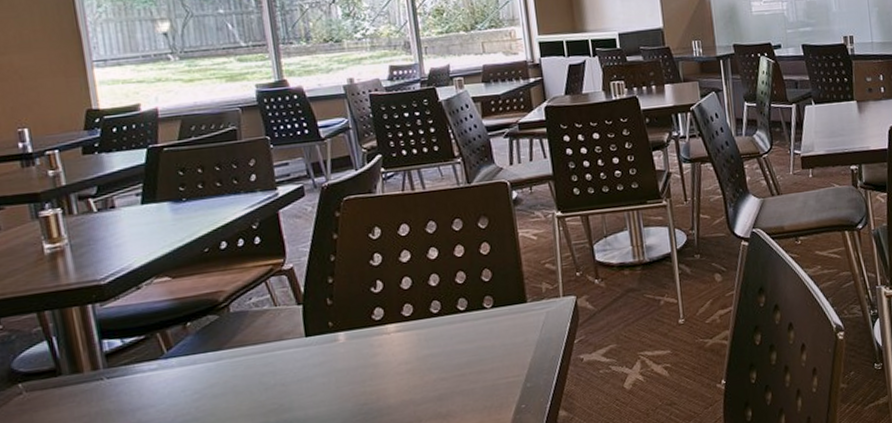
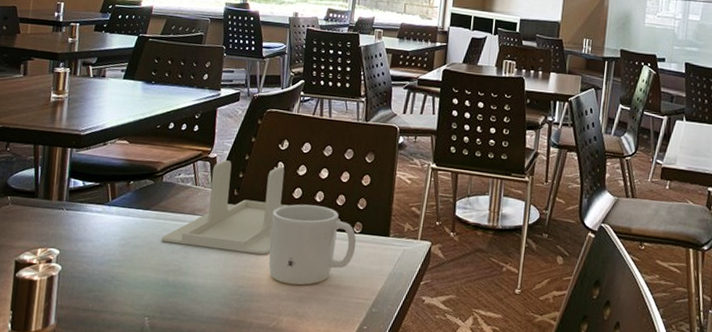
napkin holder: none [246,258,399,382] -> present [161,160,289,255]
mug: none [380,289,492,387] -> present [268,204,357,286]

